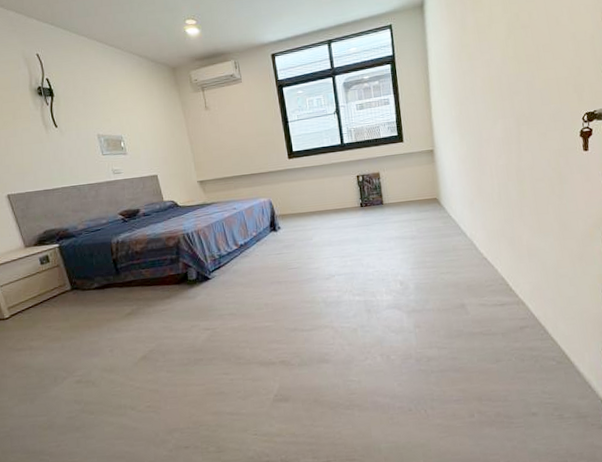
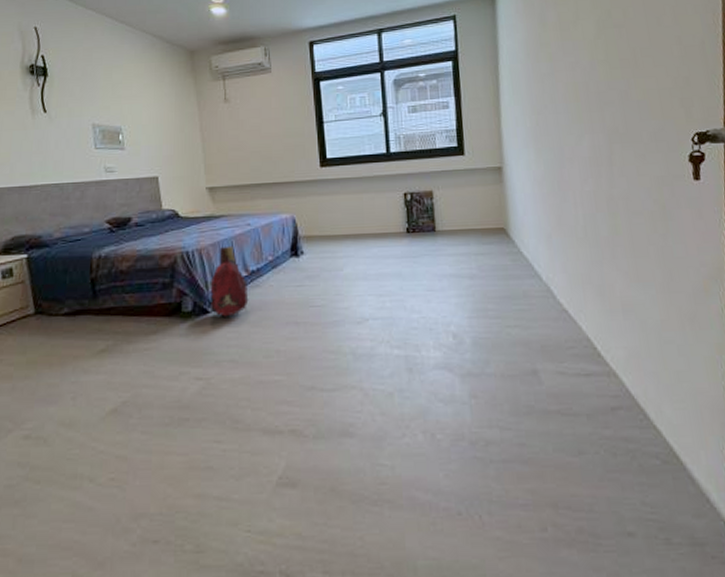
baseball cap: none [209,226,240,283] -> present [209,245,249,319]

